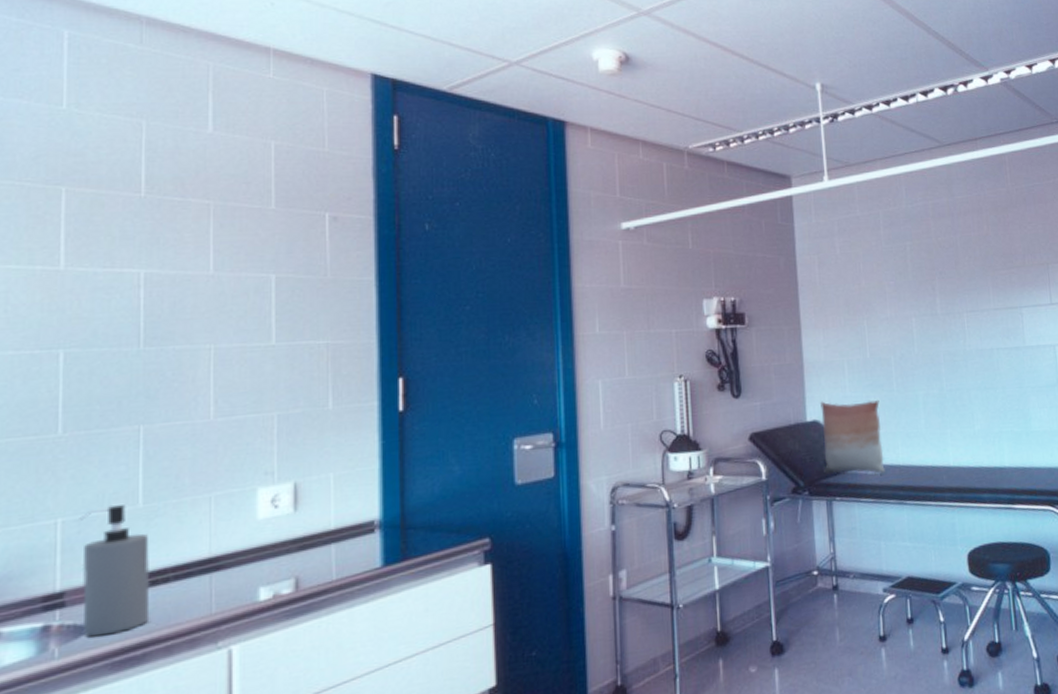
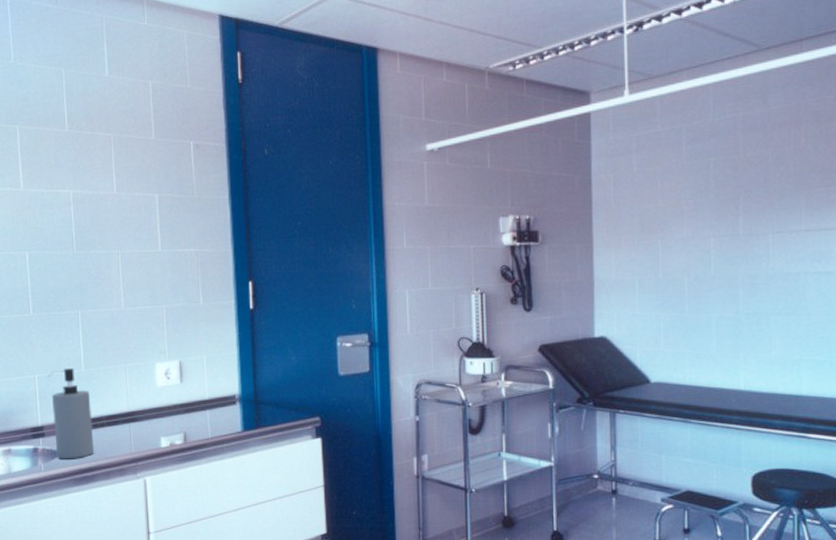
pillow: present [820,399,885,474] -> none [609,318,671,391]

